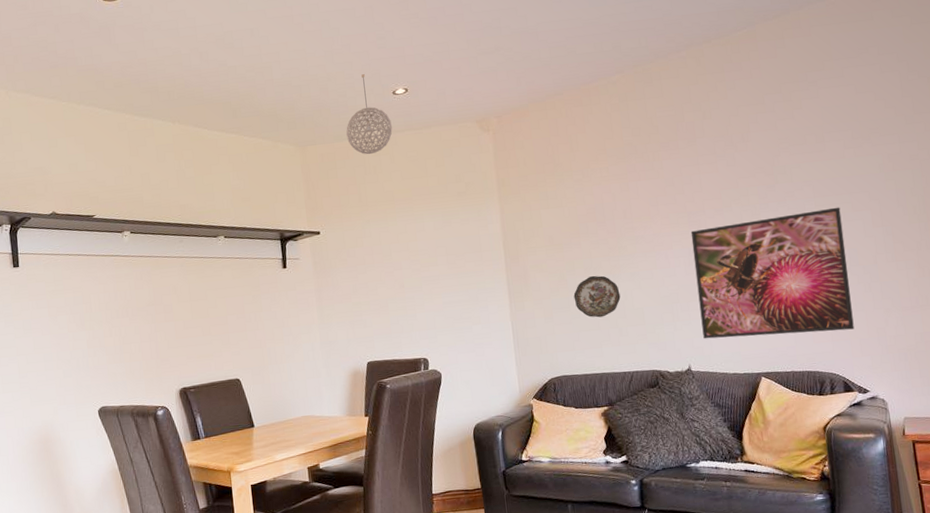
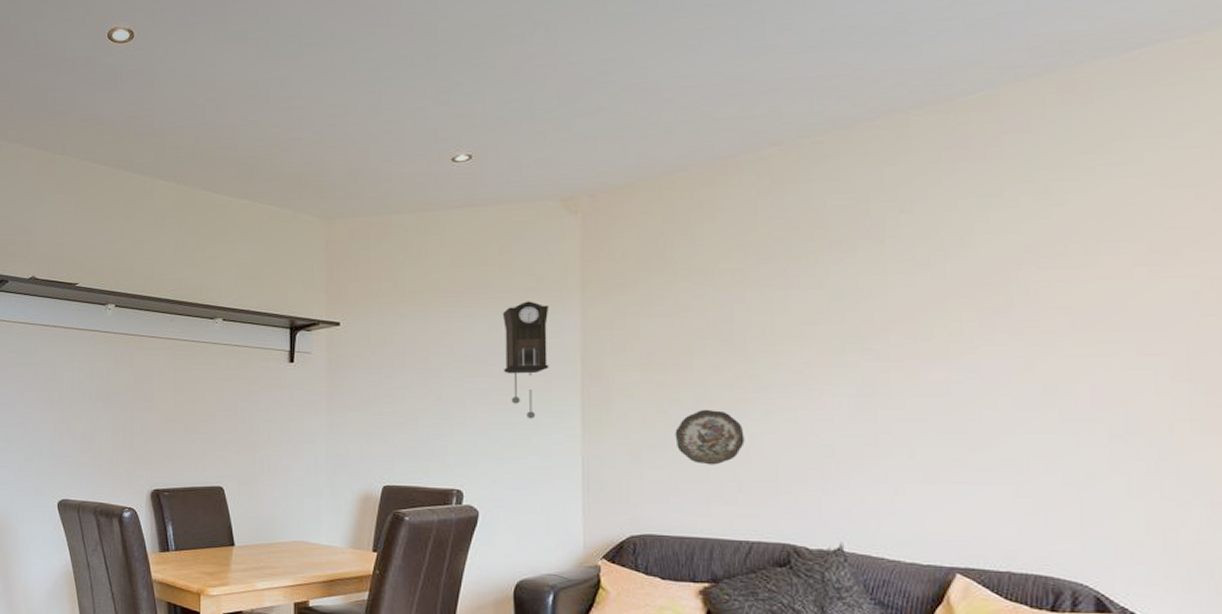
pendant light: present [346,74,393,155] -> none [386,135,446,234]
pendulum clock: none [442,203,481,296] -> present [502,301,550,419]
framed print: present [690,207,854,339] -> none [862,348,1123,524]

